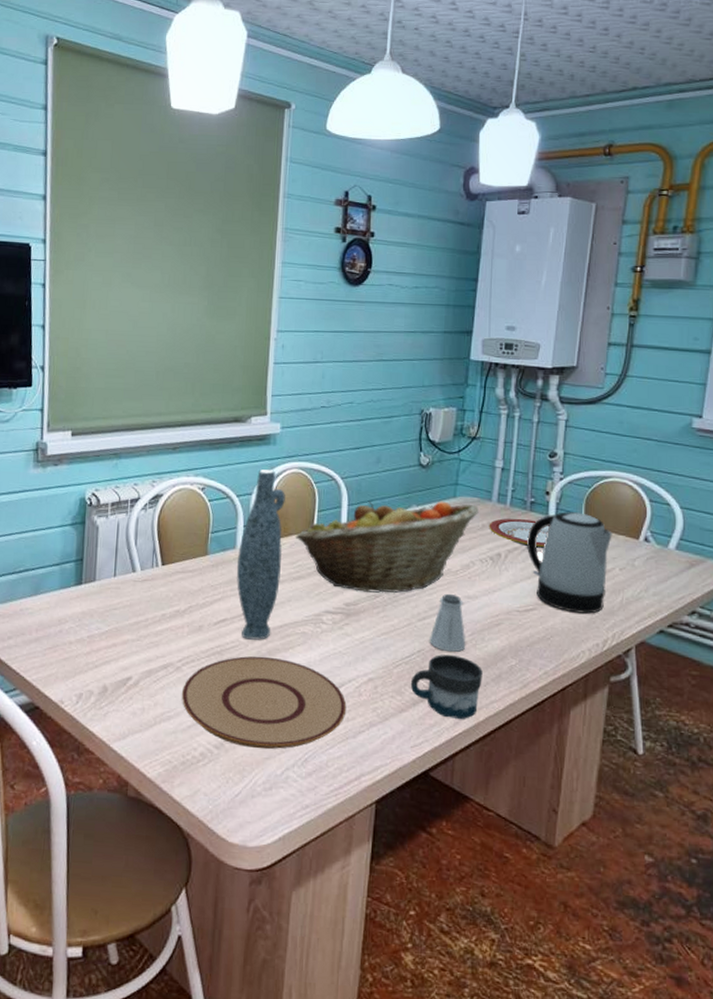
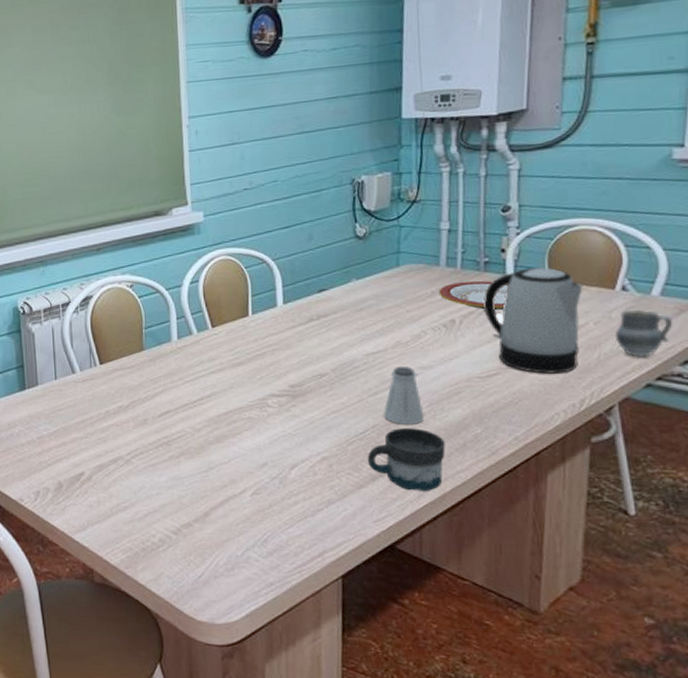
plate: present [182,656,347,749] -> none [134,443,302,532]
vase: present [237,469,285,640] -> none [174,259,221,429]
fruit basket: present [296,501,479,593] -> none [231,271,426,372]
cup: none [637,559,685,605] -> present [616,309,673,357]

